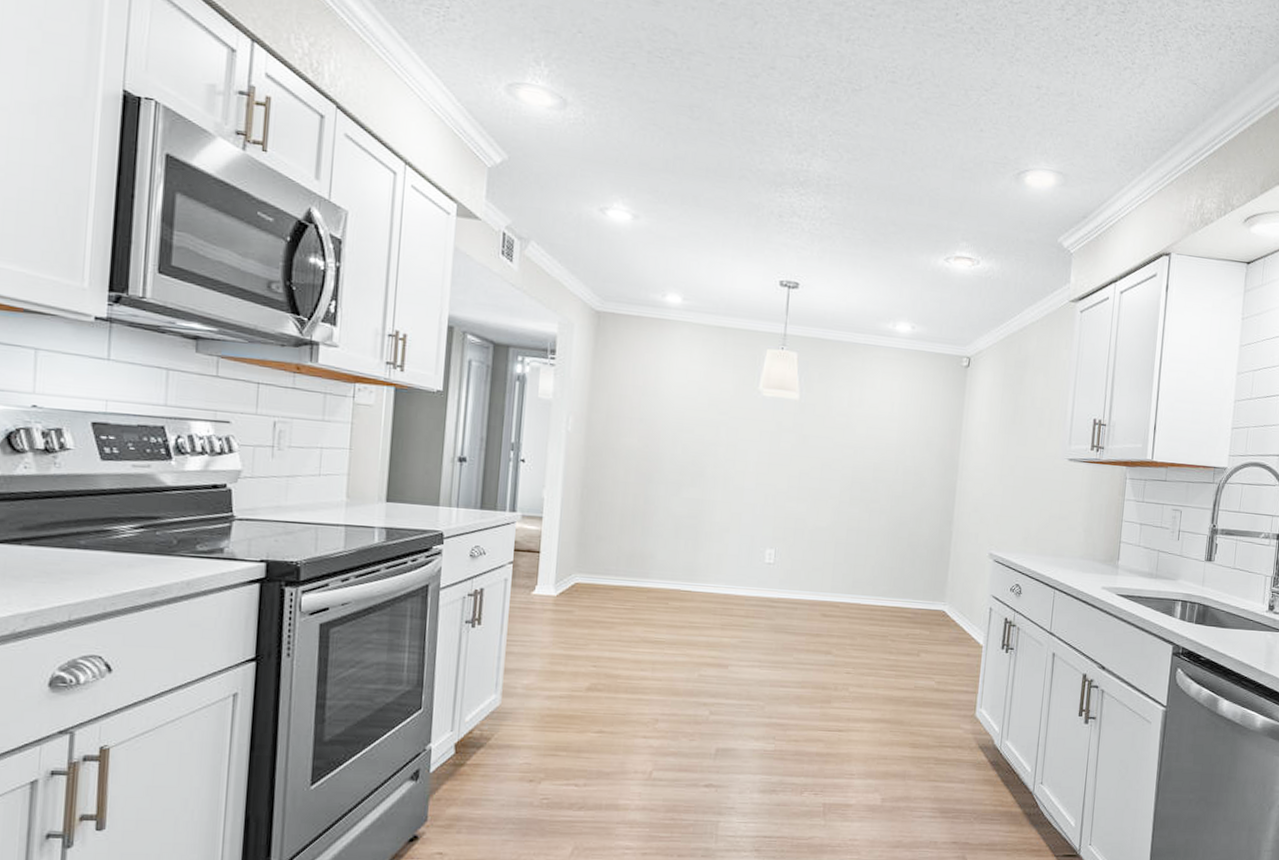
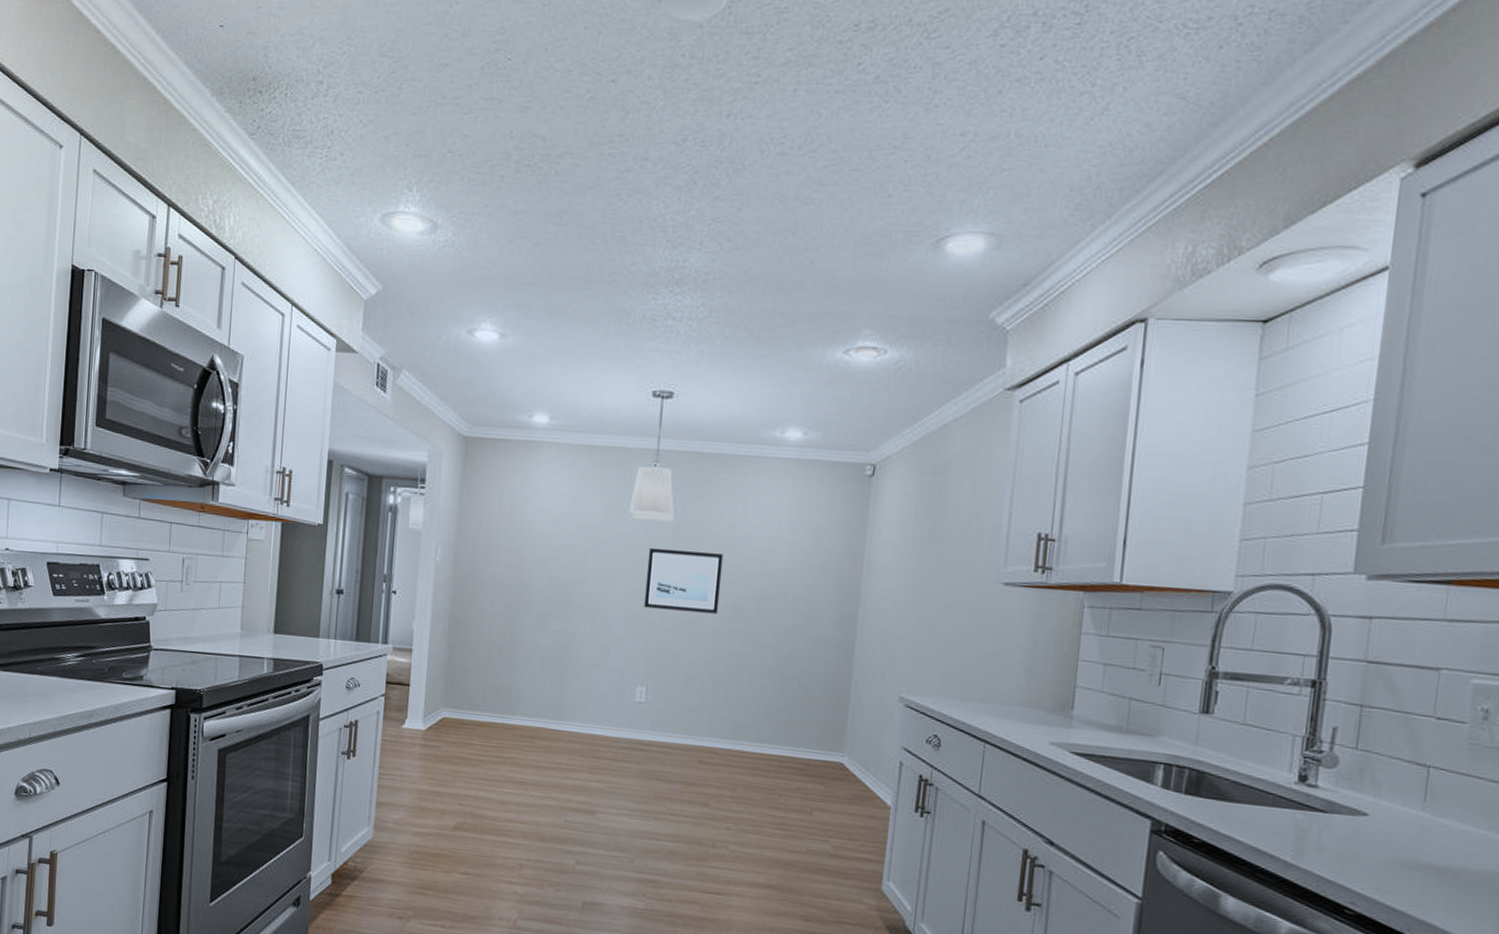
wall art: none [772,422,844,483] -> present [643,547,724,614]

